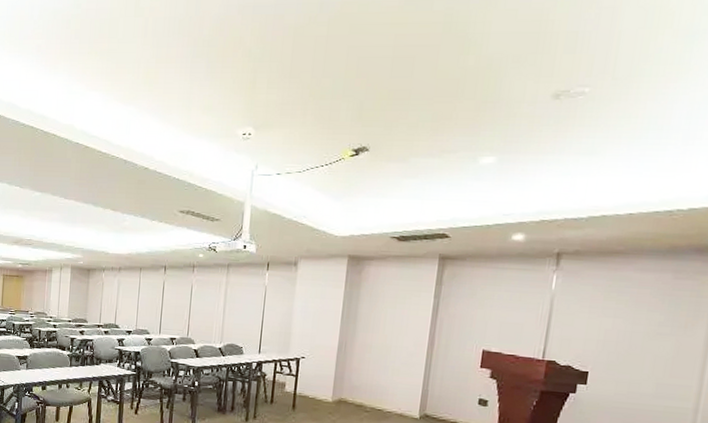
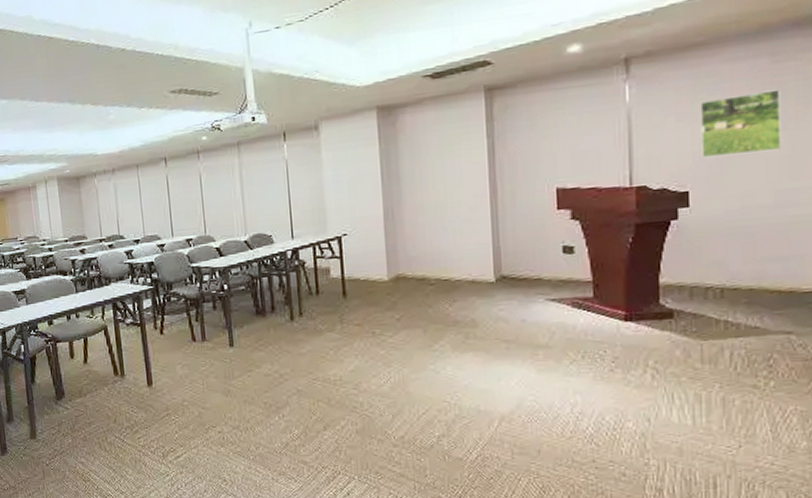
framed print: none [604,300,677,351] -> present [700,89,781,158]

